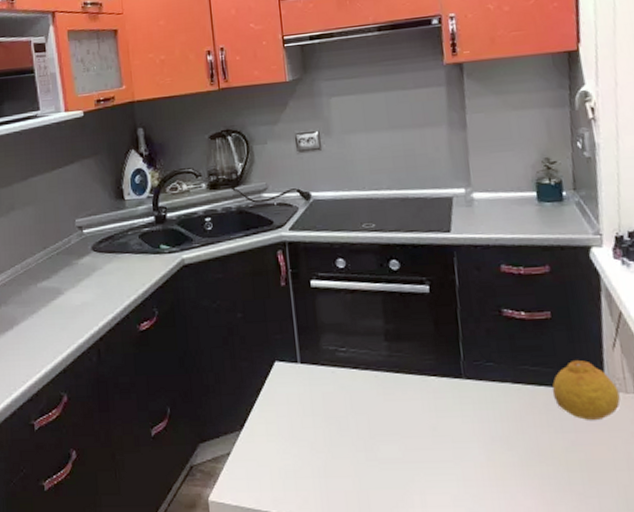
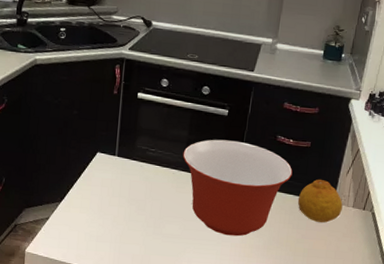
mixing bowl: none [382,323,536,453] -> present [182,139,293,236]

